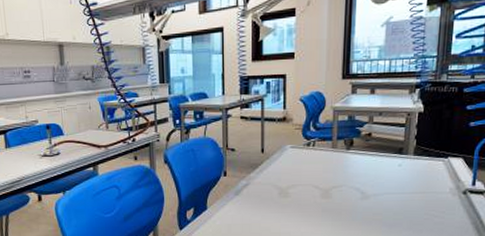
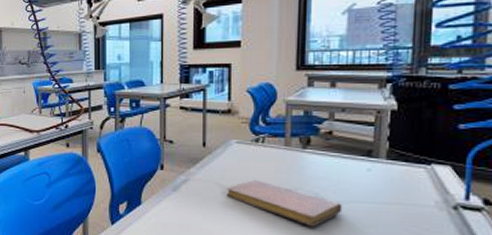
notebook: none [282,179,378,218] -> present [226,179,343,227]

